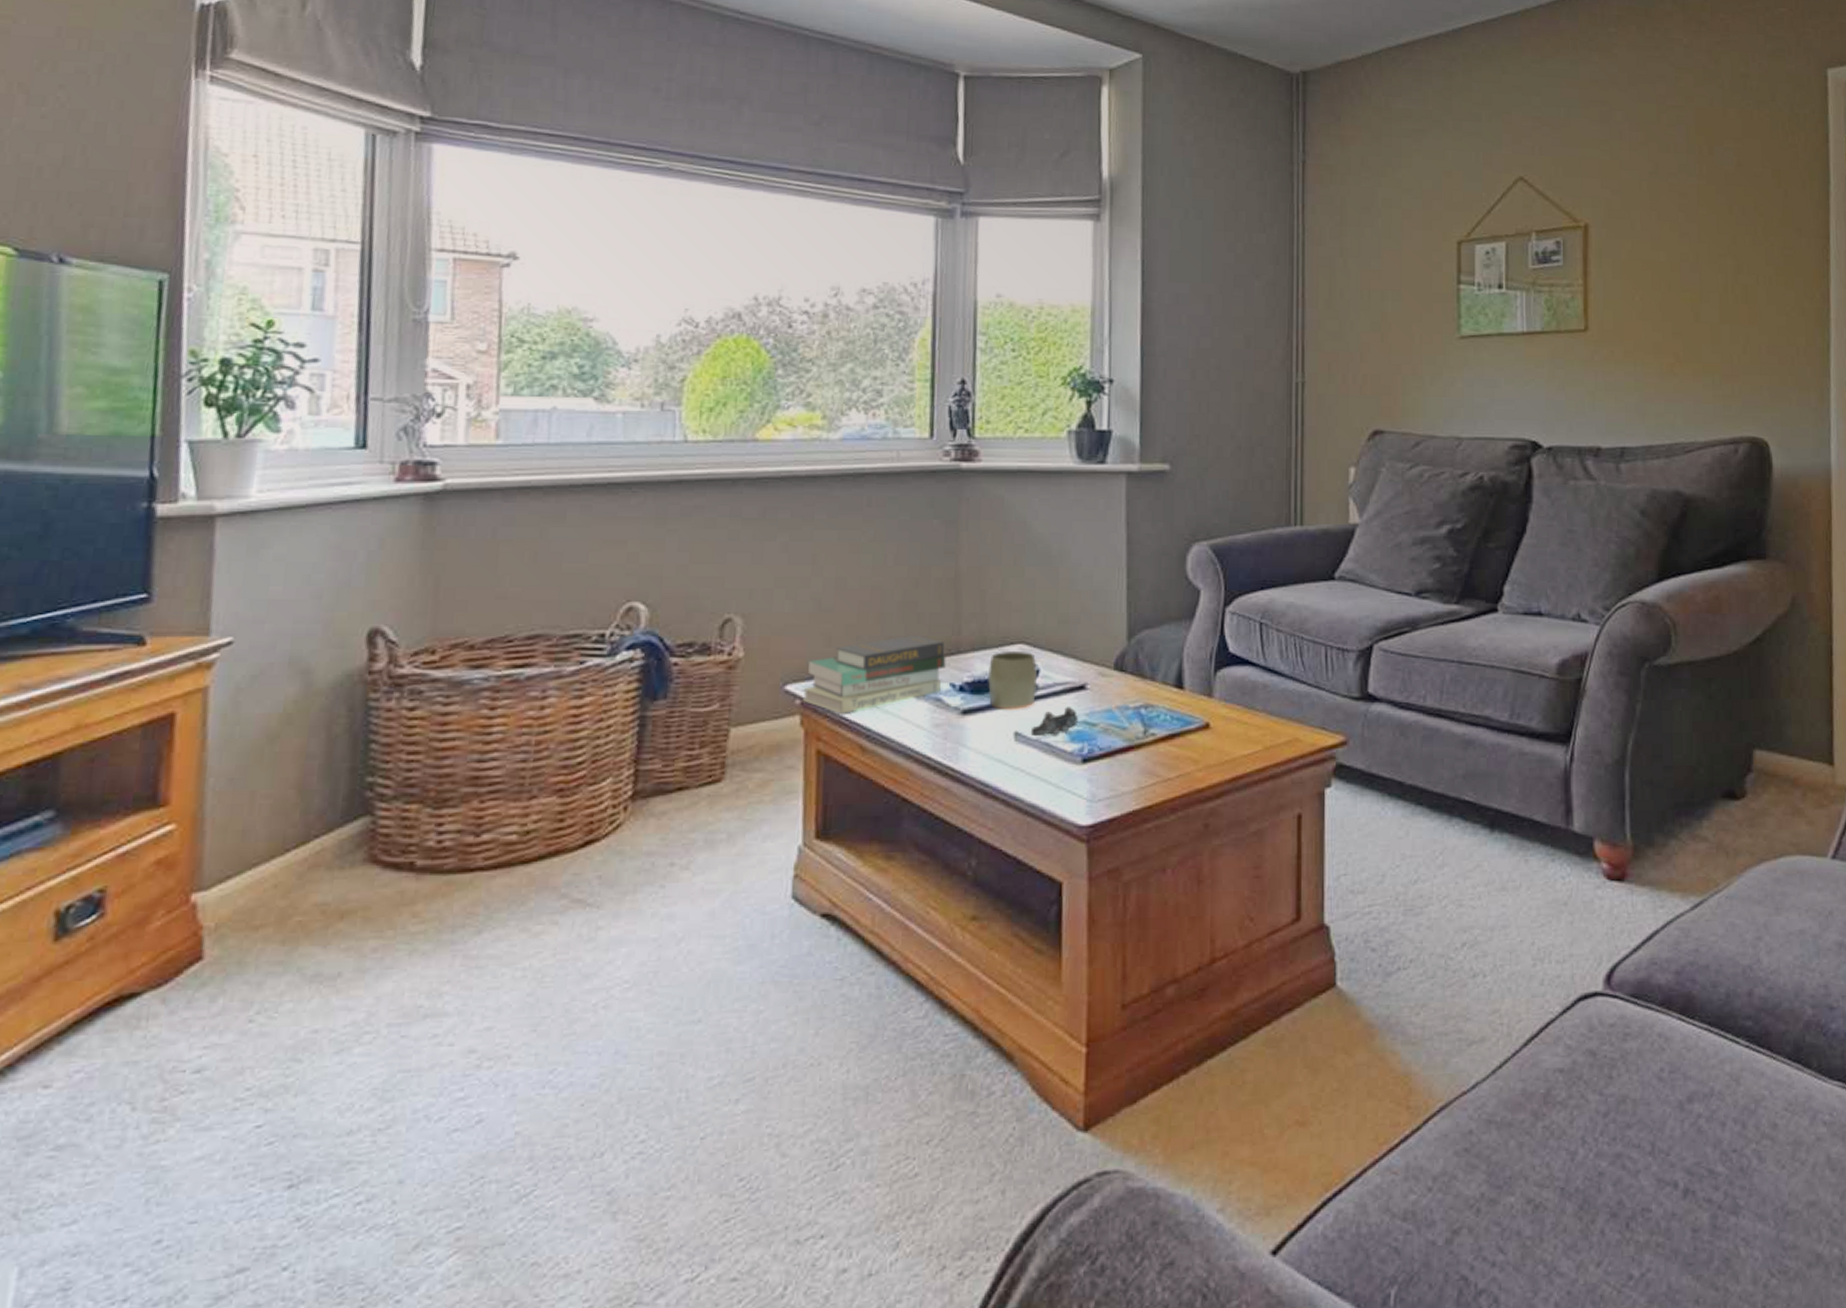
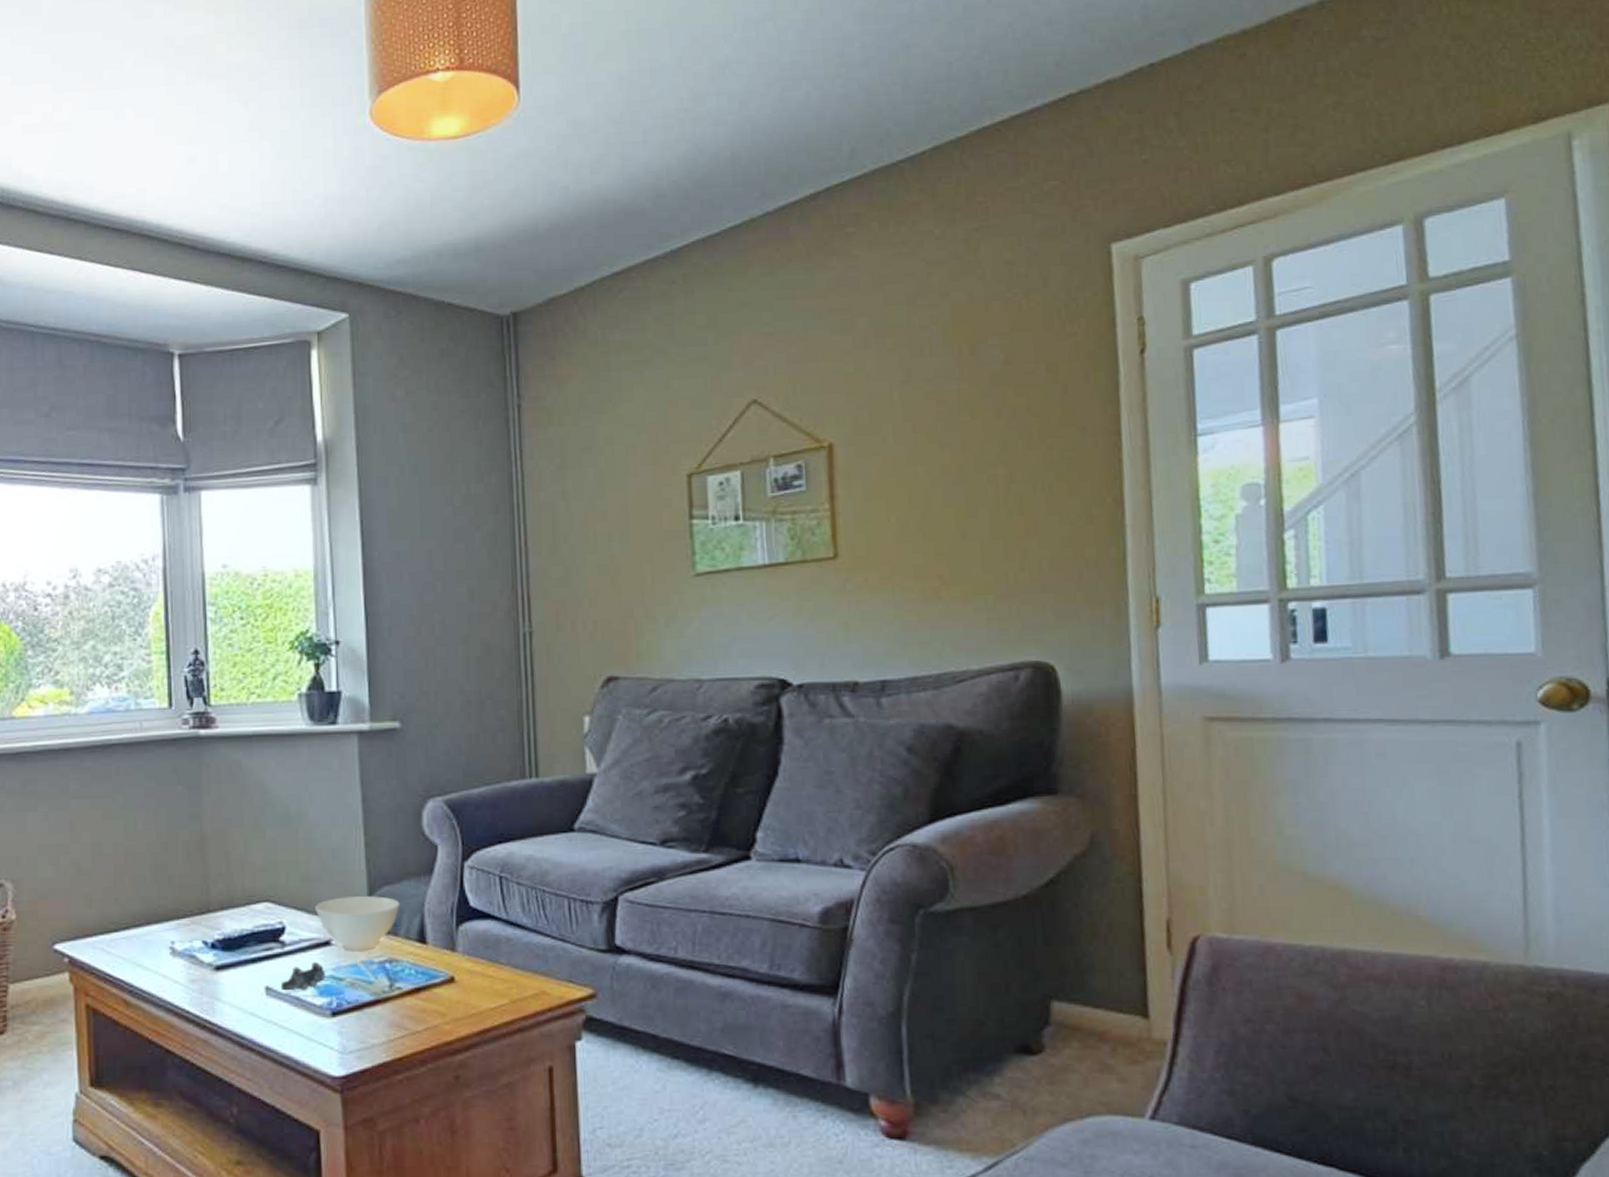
books: present [802,634,946,714] -> none [70,895,198,971]
mug: present [987,652,1037,709] -> none [236,910,284,965]
bowl: none [1071,640,1160,696] -> present [314,896,400,952]

